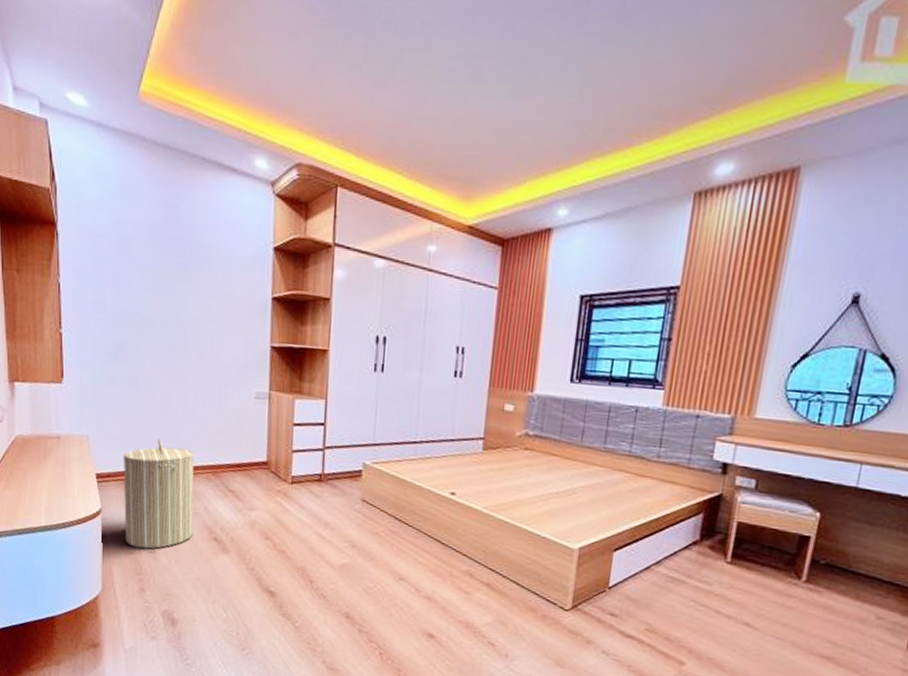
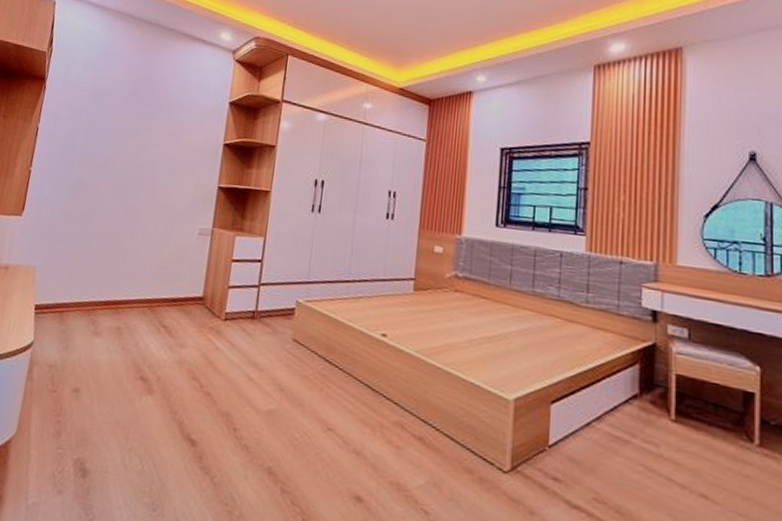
laundry hamper: present [122,438,195,549] -> none [51,271,134,387]

